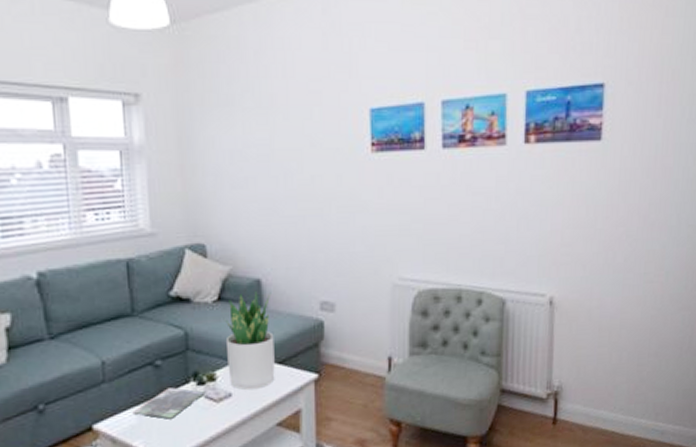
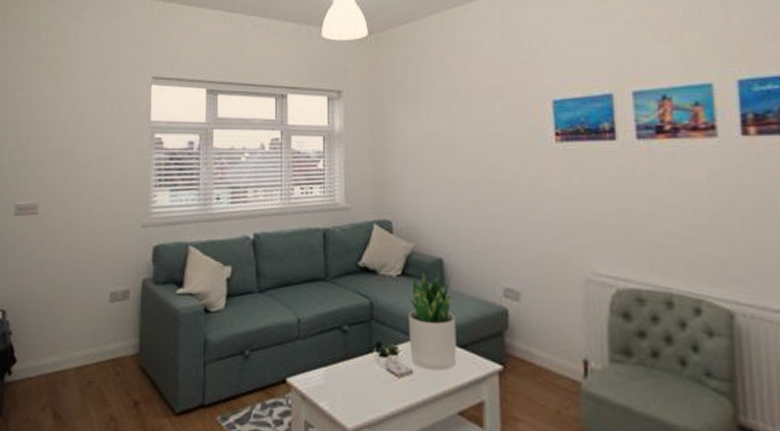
magazine: present [132,387,204,419] -> none [321,354,386,386]

